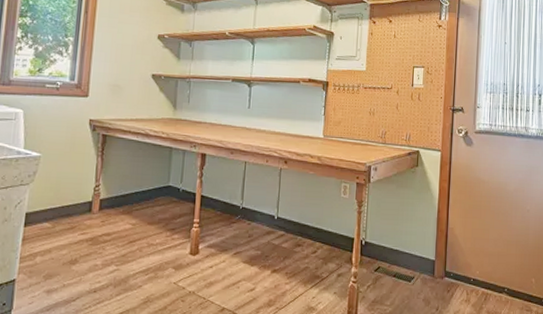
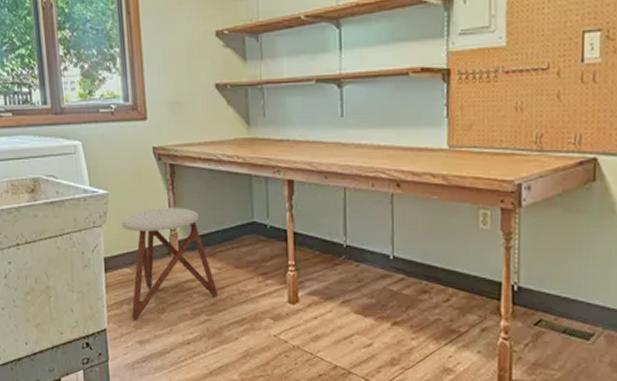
stool: none [43,170,130,270] -> present [121,207,219,320]

